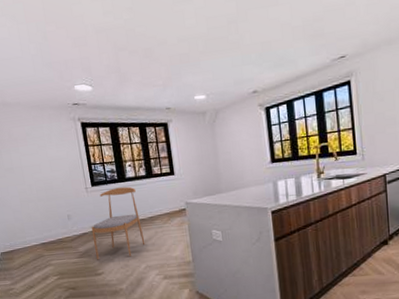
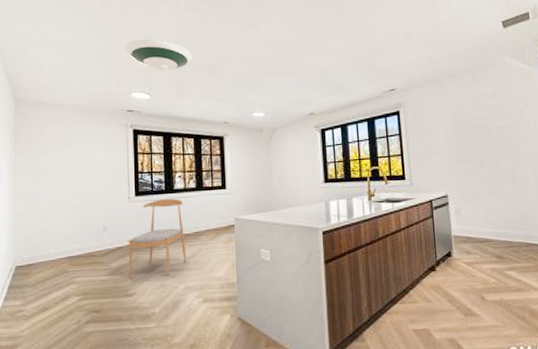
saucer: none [61,26,128,60] -> present [125,39,192,71]

